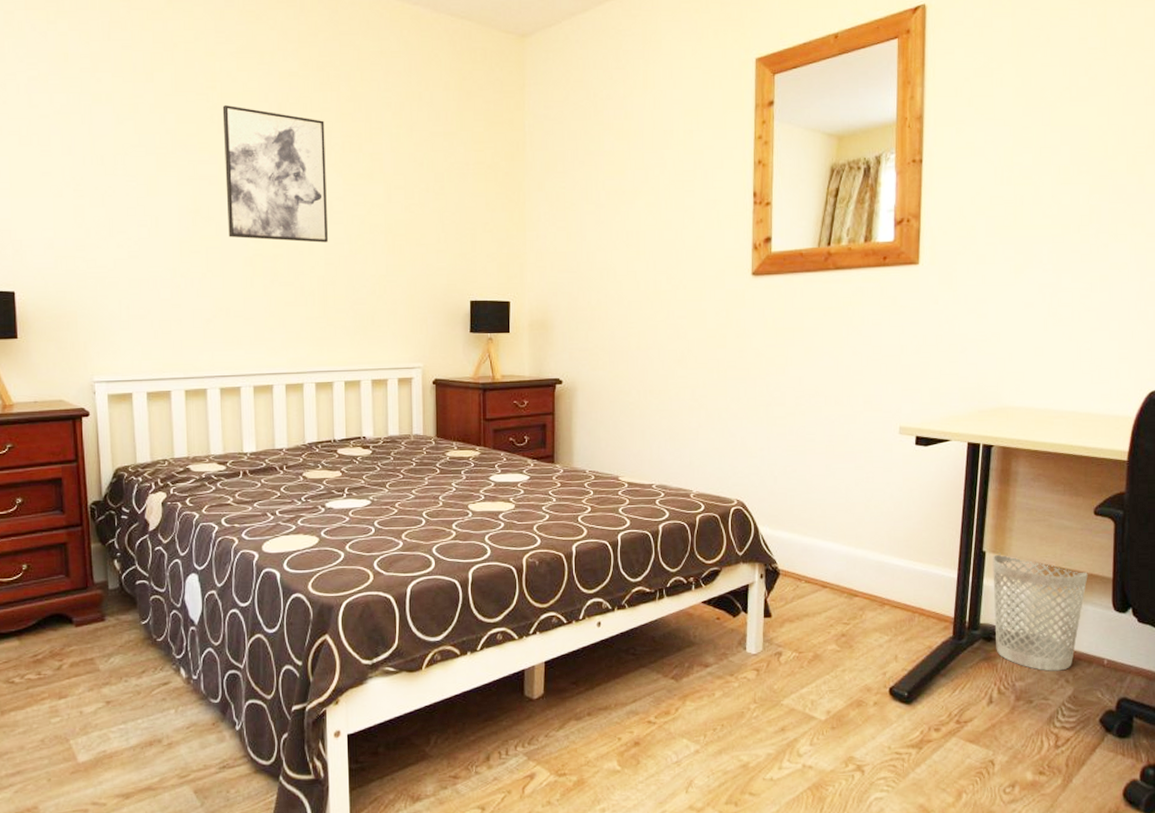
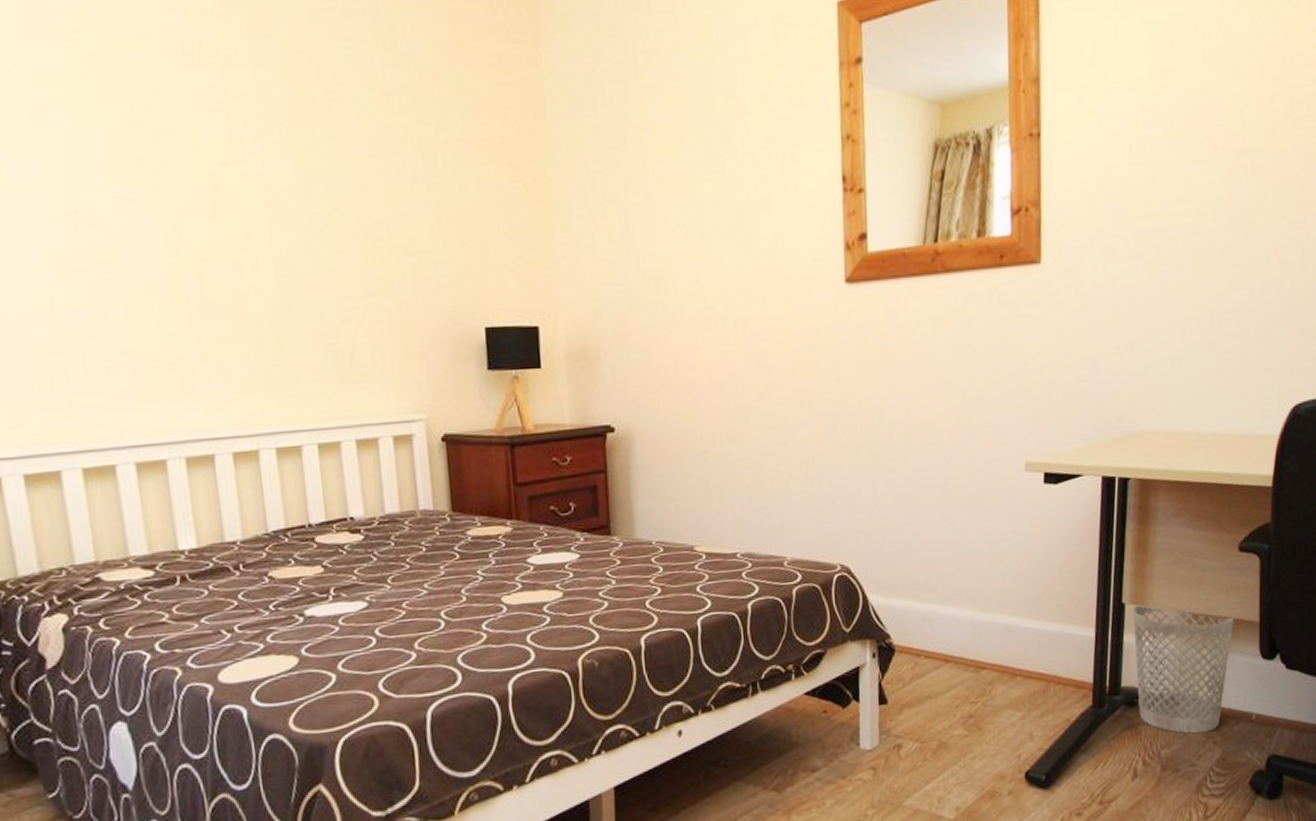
wall art: present [222,105,328,243] -> none [101,57,278,254]

